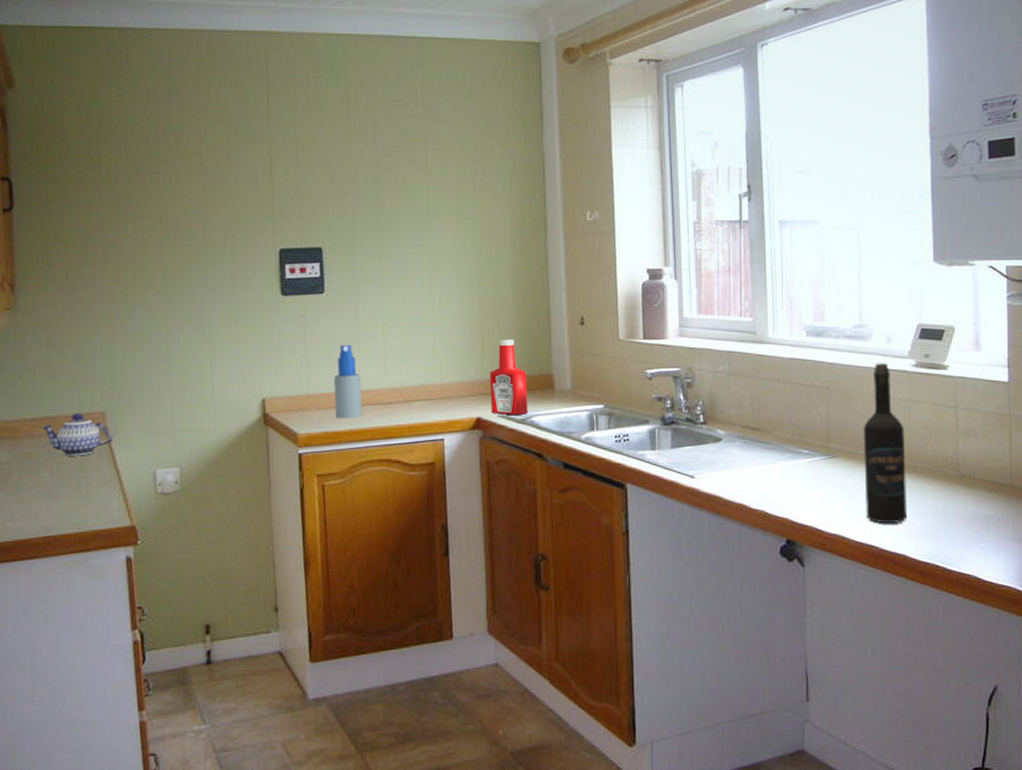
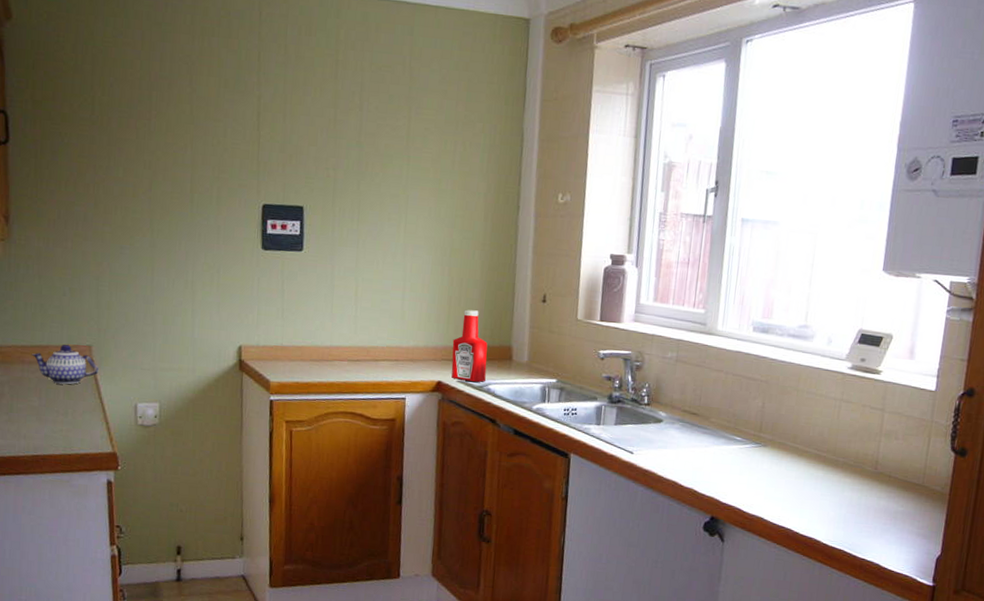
spray bottle: present [334,344,363,419] -> none [306,301,333,372]
wine bottle: present [863,362,908,524] -> none [786,362,833,511]

